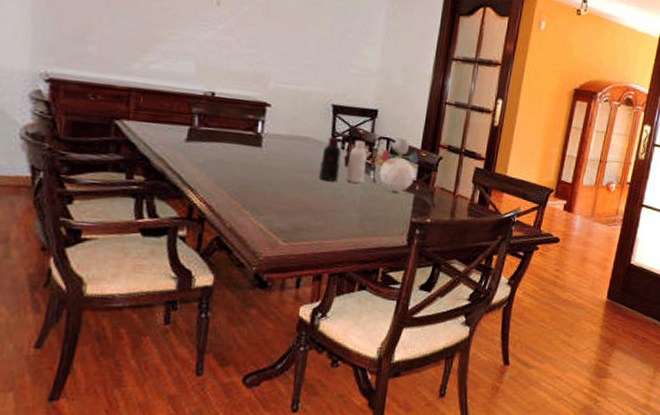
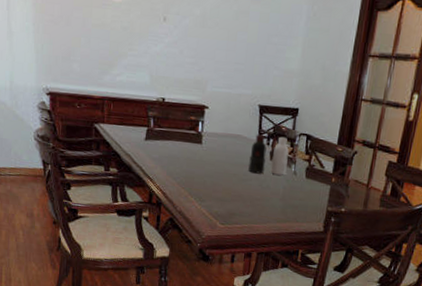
flower arrangement: present [379,137,418,192] -> none [299,134,335,184]

